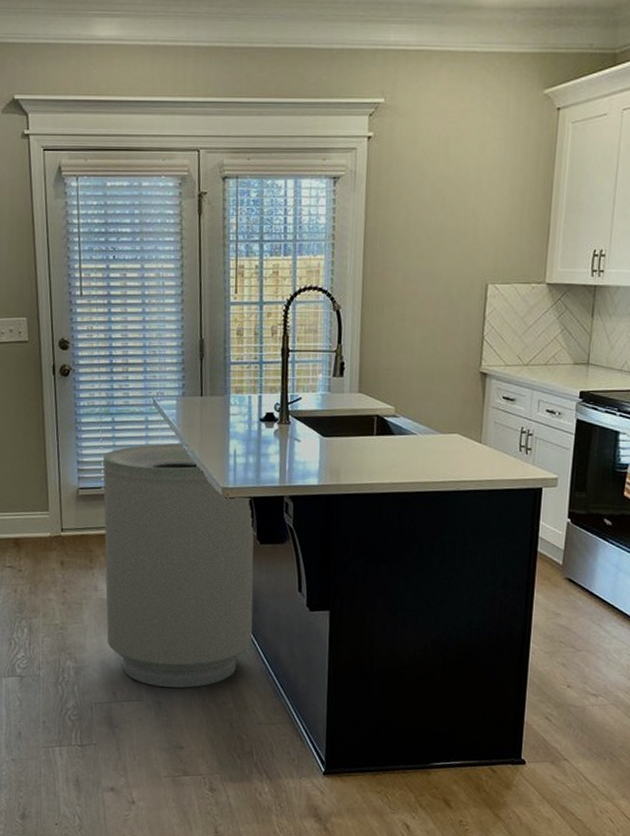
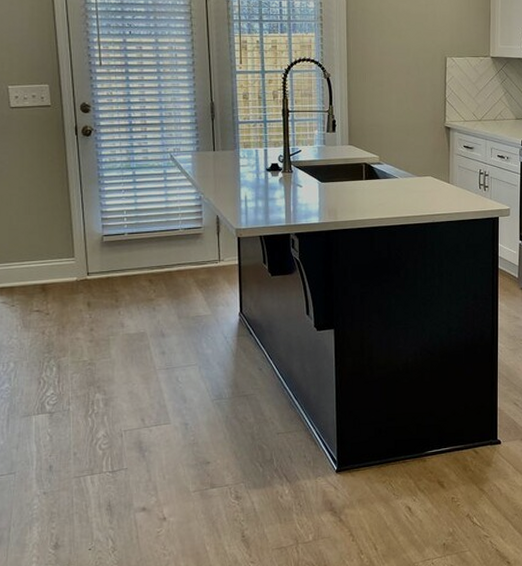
trash can: present [103,443,255,688] -> none [126,192,269,409]

